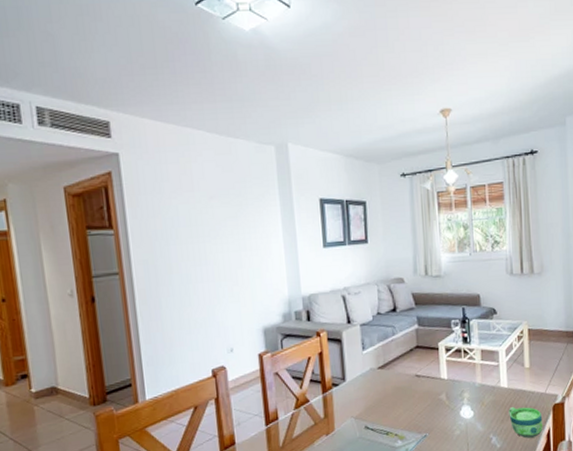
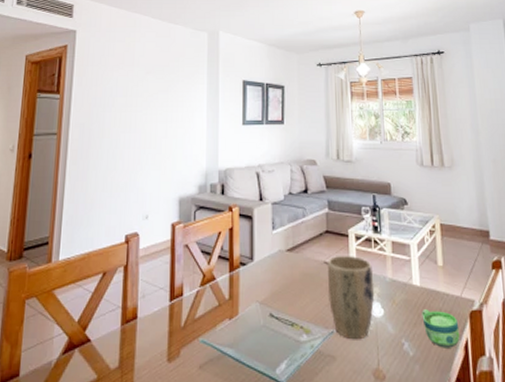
plant pot: none [419,366,464,440] -> present [328,255,374,340]

